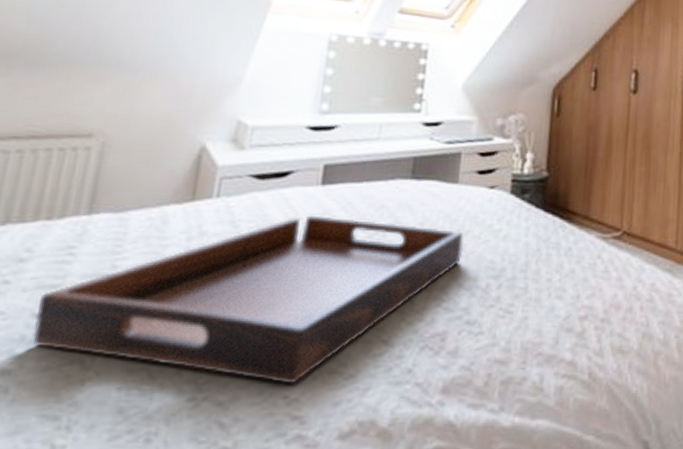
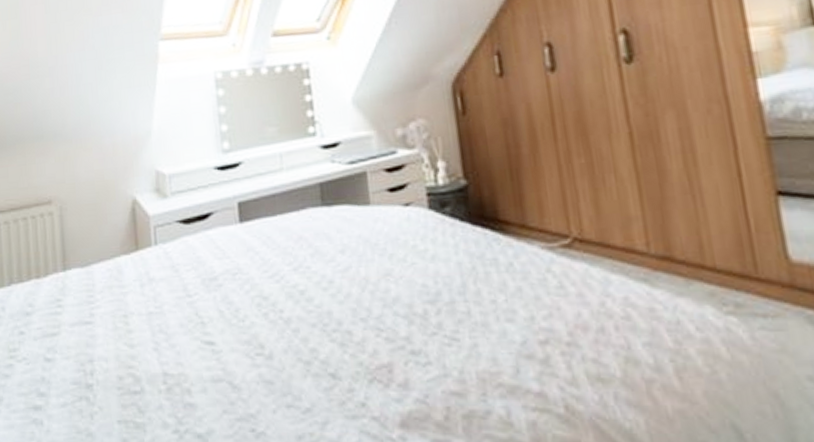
serving tray: present [32,215,464,385] -> none [47,252,391,418]

